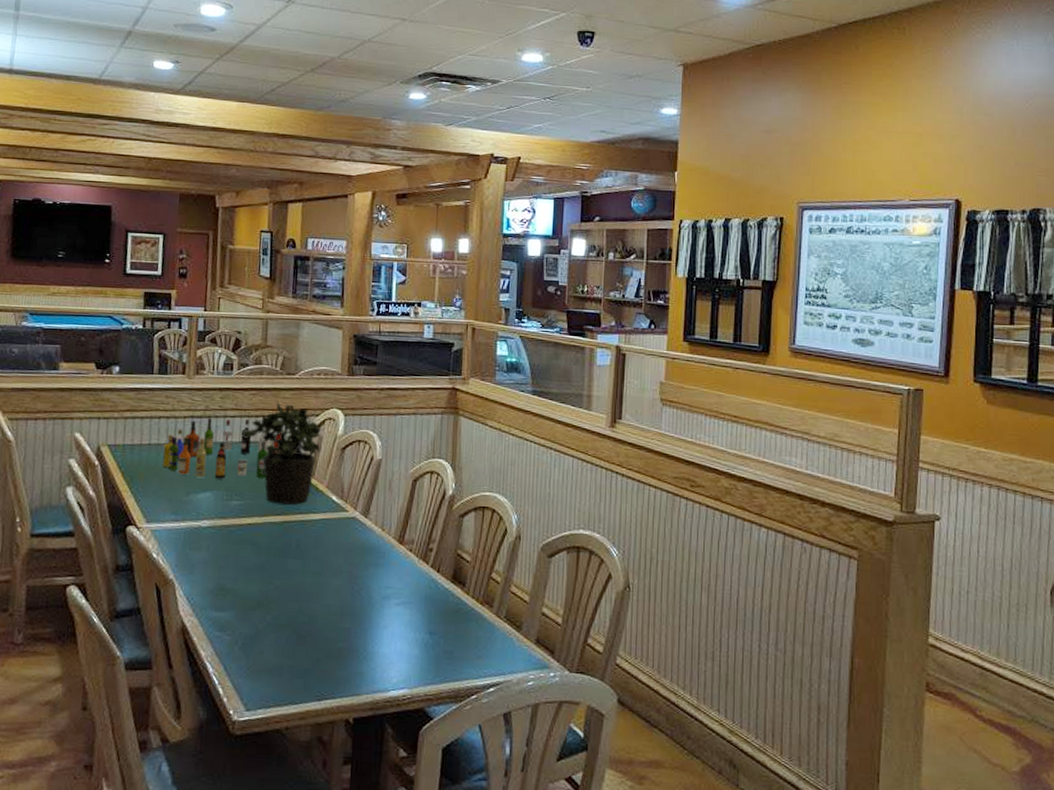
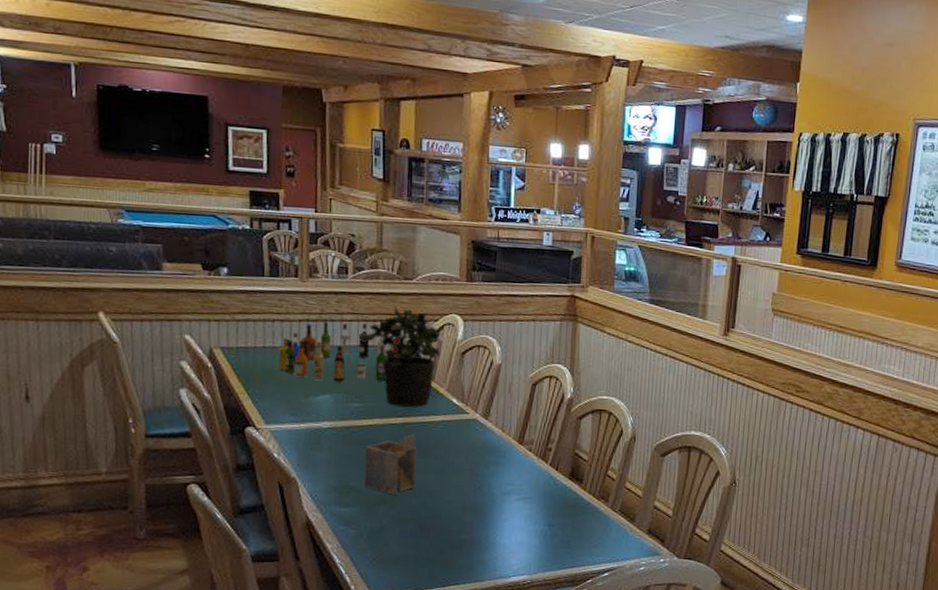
napkin holder: none [241,532,295,598] -> present [364,433,417,495]

